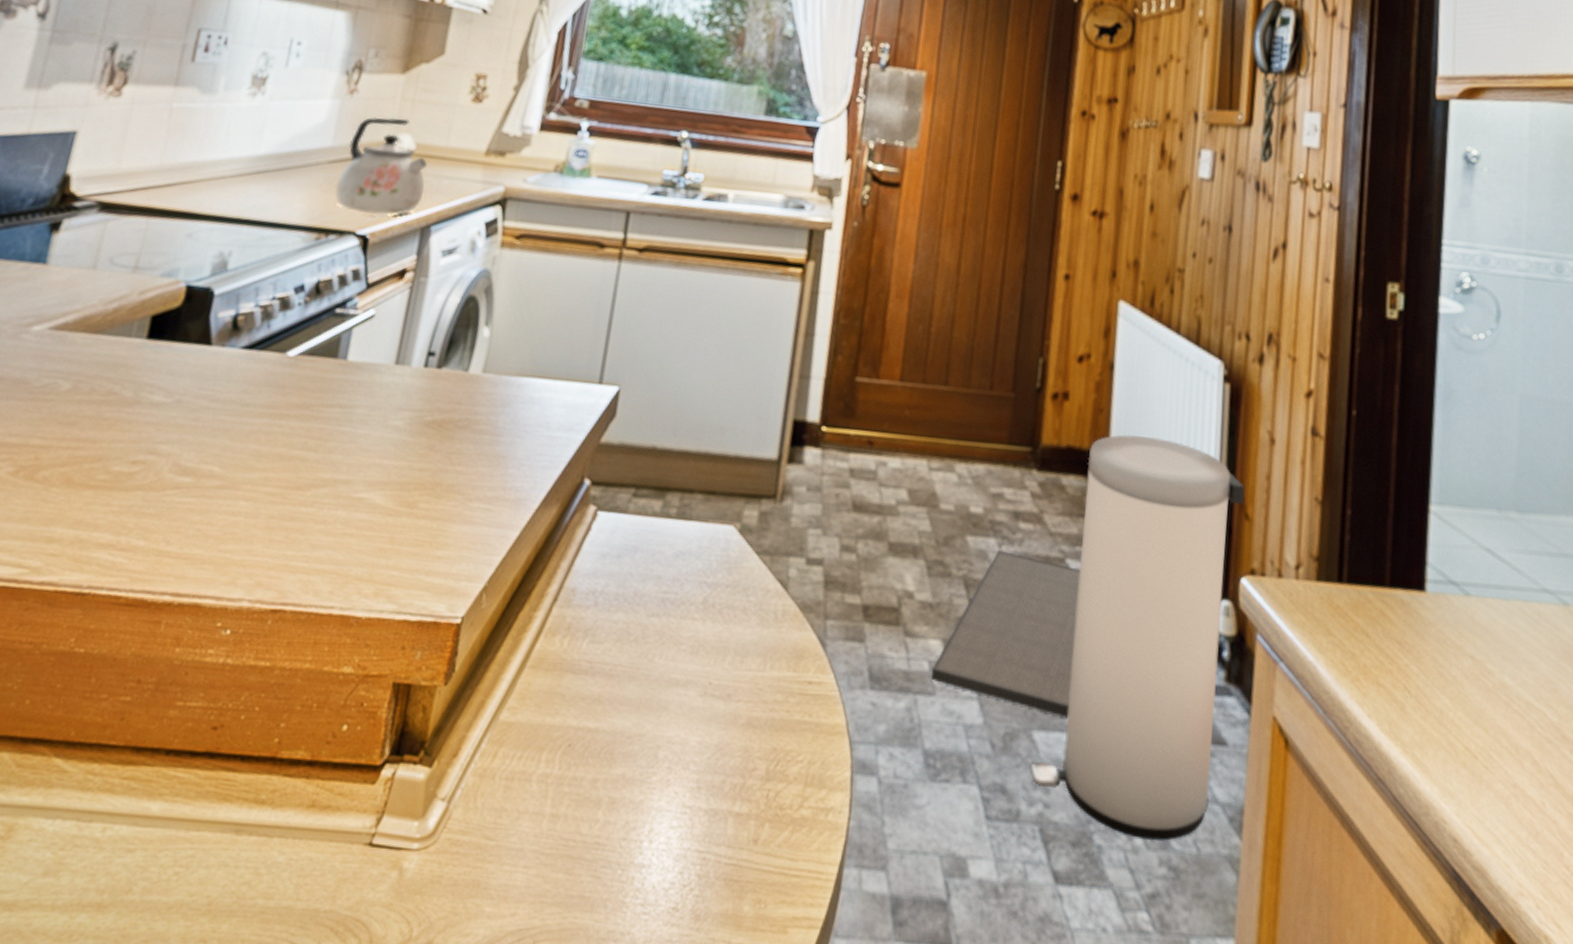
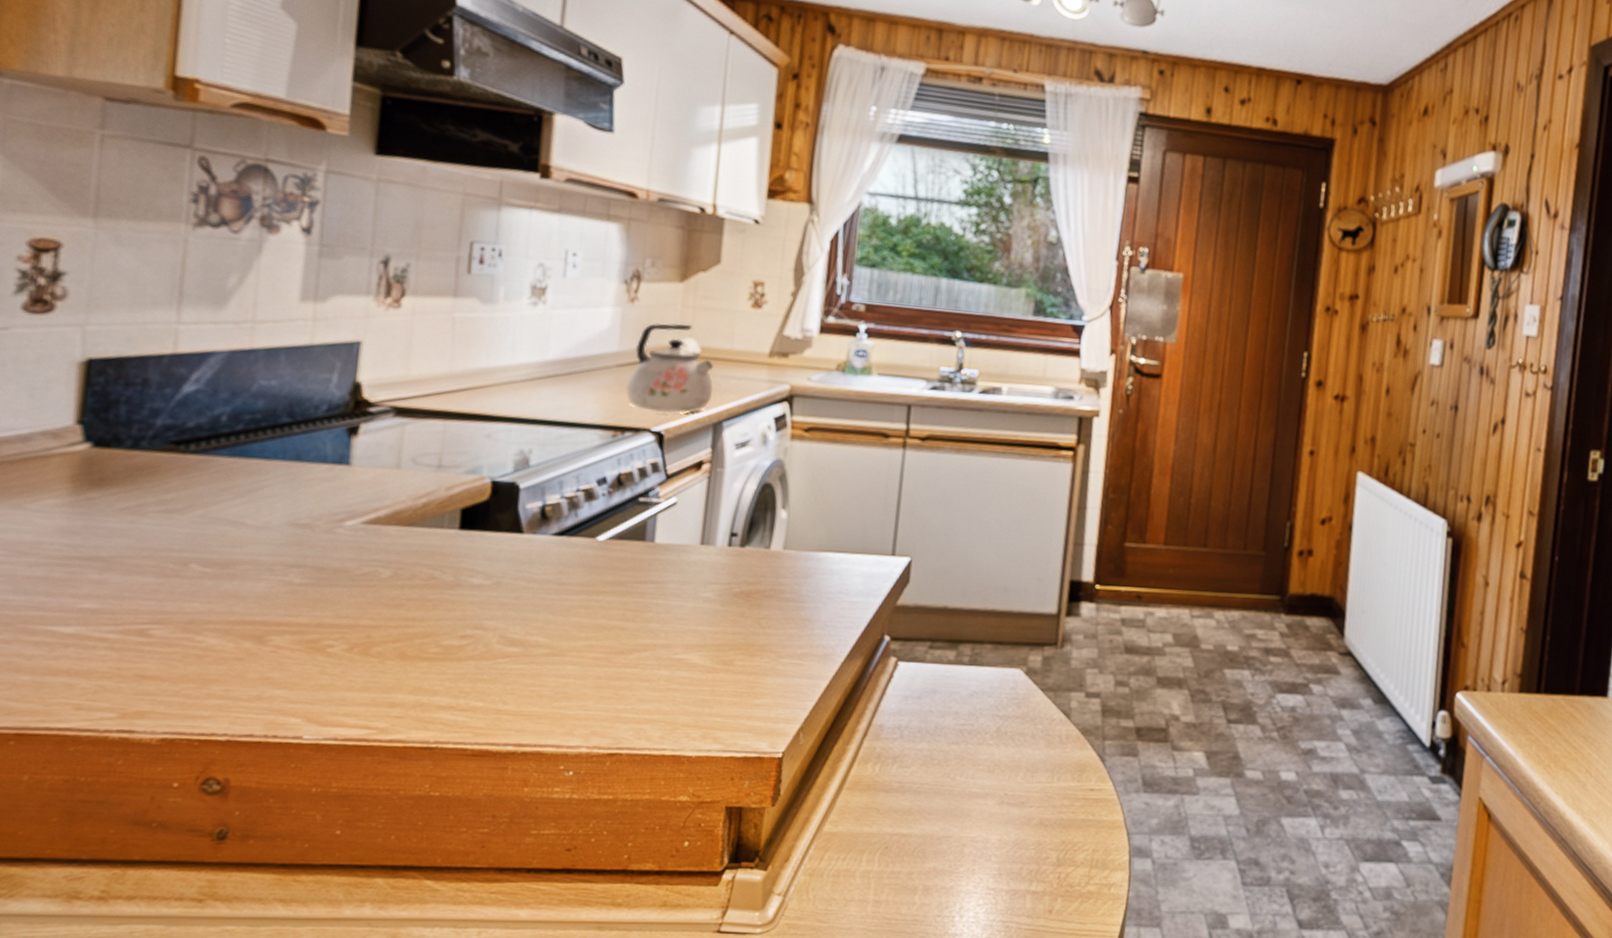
doormat: present [931,550,1081,718] -> none [1196,679,1322,806]
pedal bin: present [1029,434,1245,841] -> none [1278,582,1462,894]

